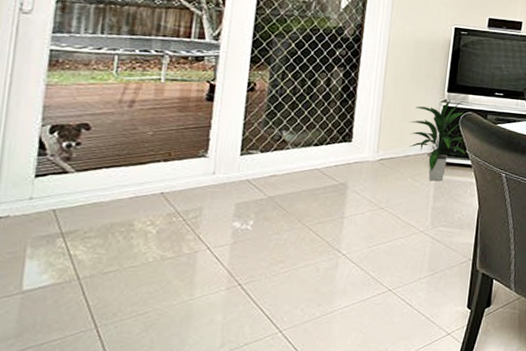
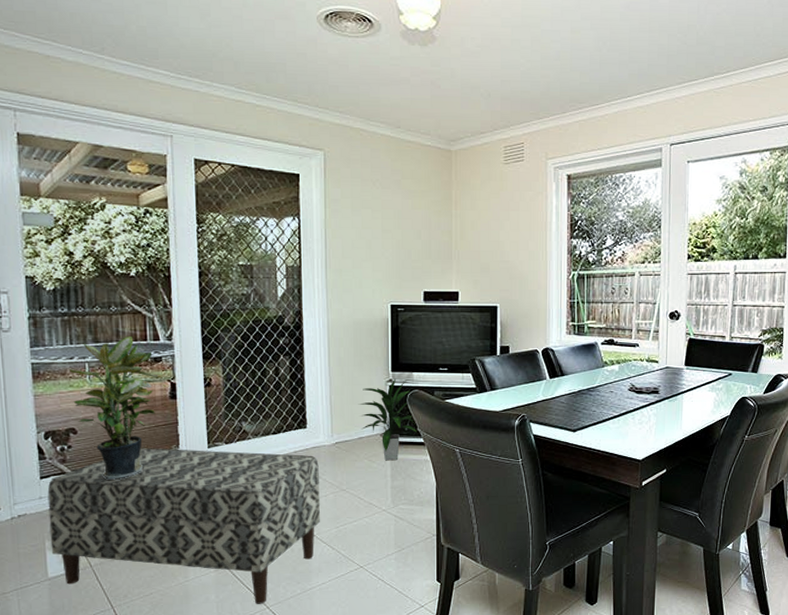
bench: none [32,151,359,327] -> present [47,448,320,604]
potted plant: none [92,31,202,183] -> present [68,335,163,480]

